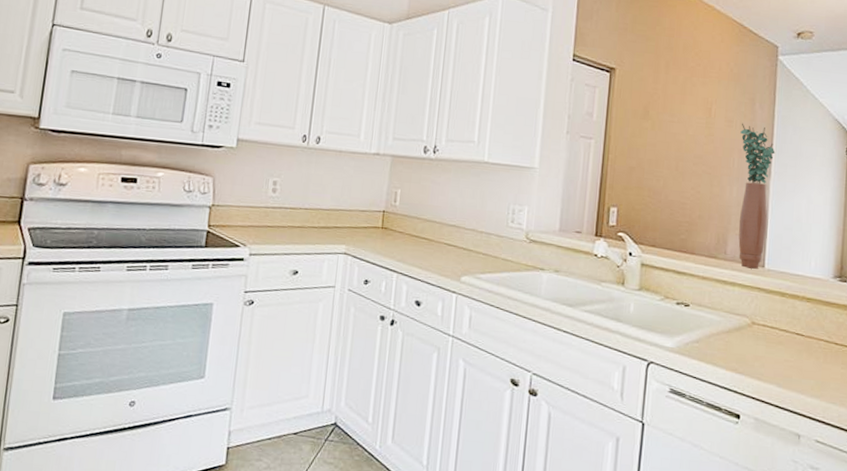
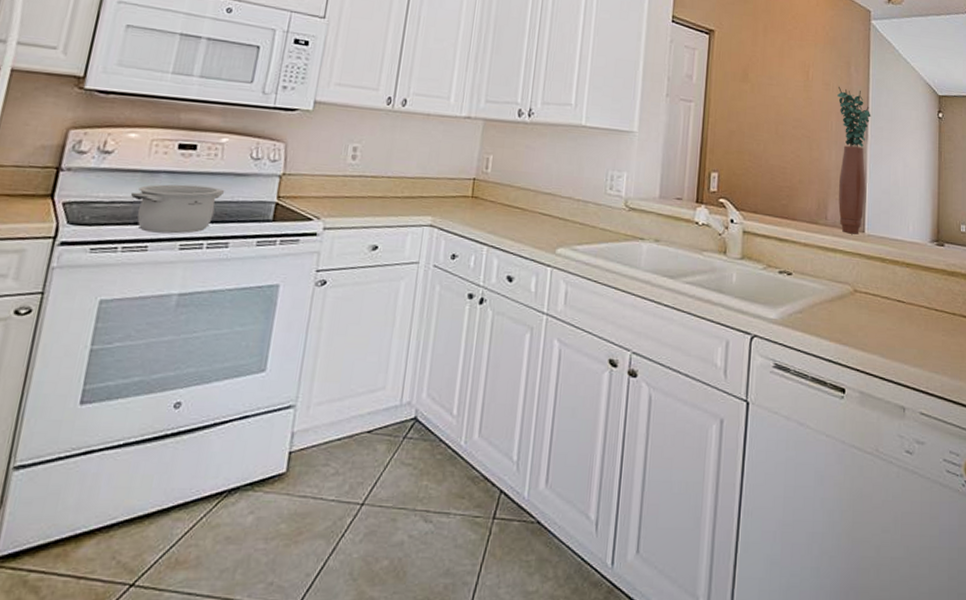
cooking pot: none [83,213,163,257] -> present [130,184,225,234]

